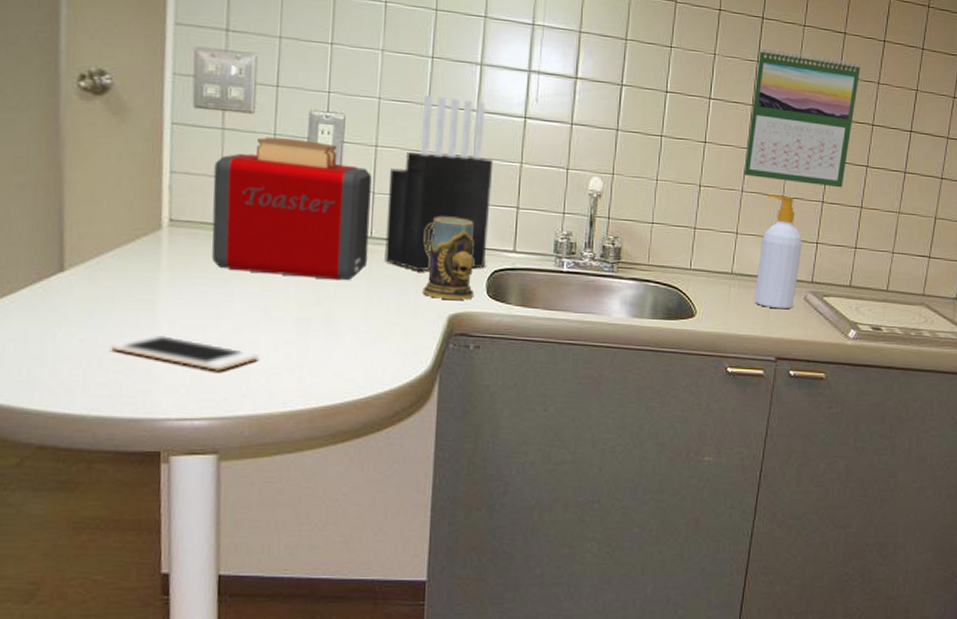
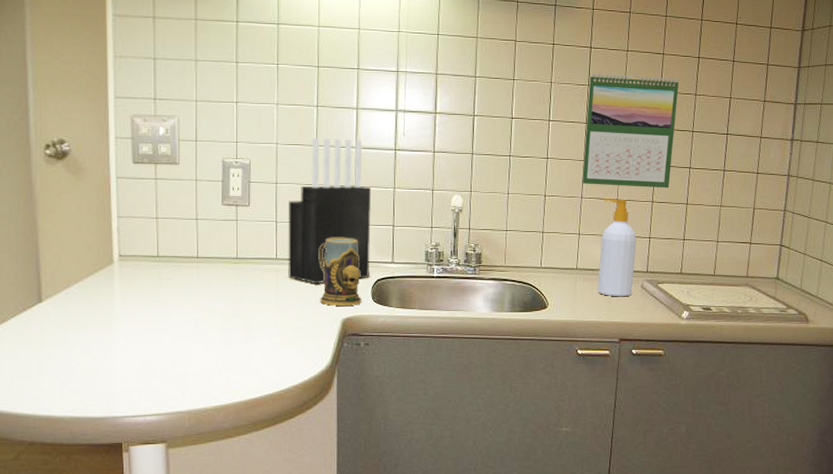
cell phone: present [110,333,260,371] -> none [79,348,195,375]
toaster: present [212,137,372,281] -> none [151,183,275,296]

